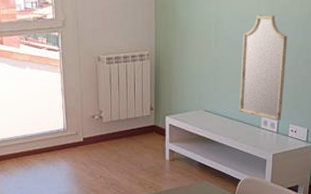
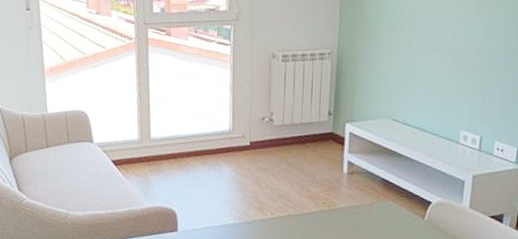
home mirror: present [239,15,288,121] -> none [434,14,496,137]

